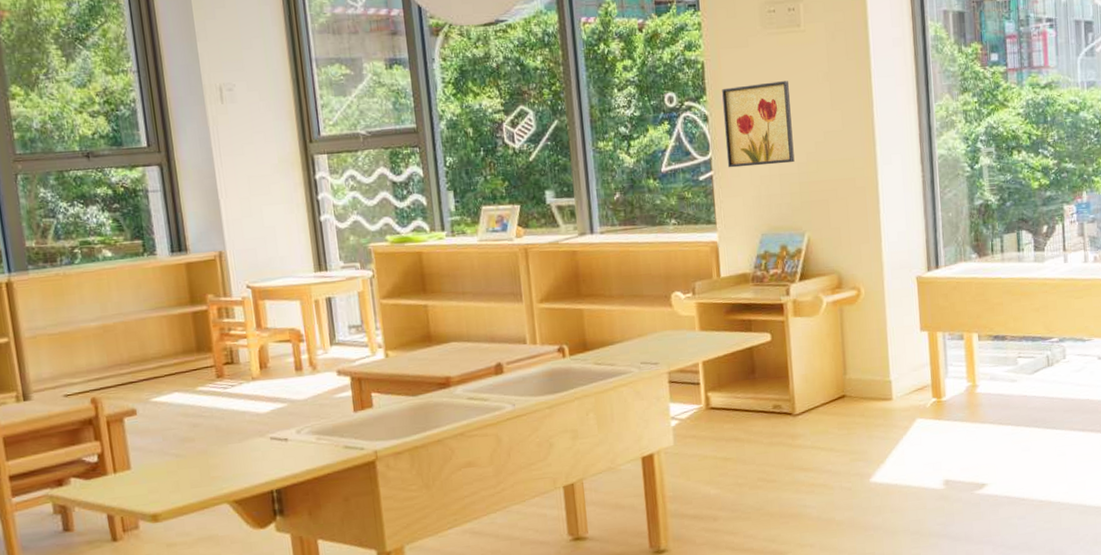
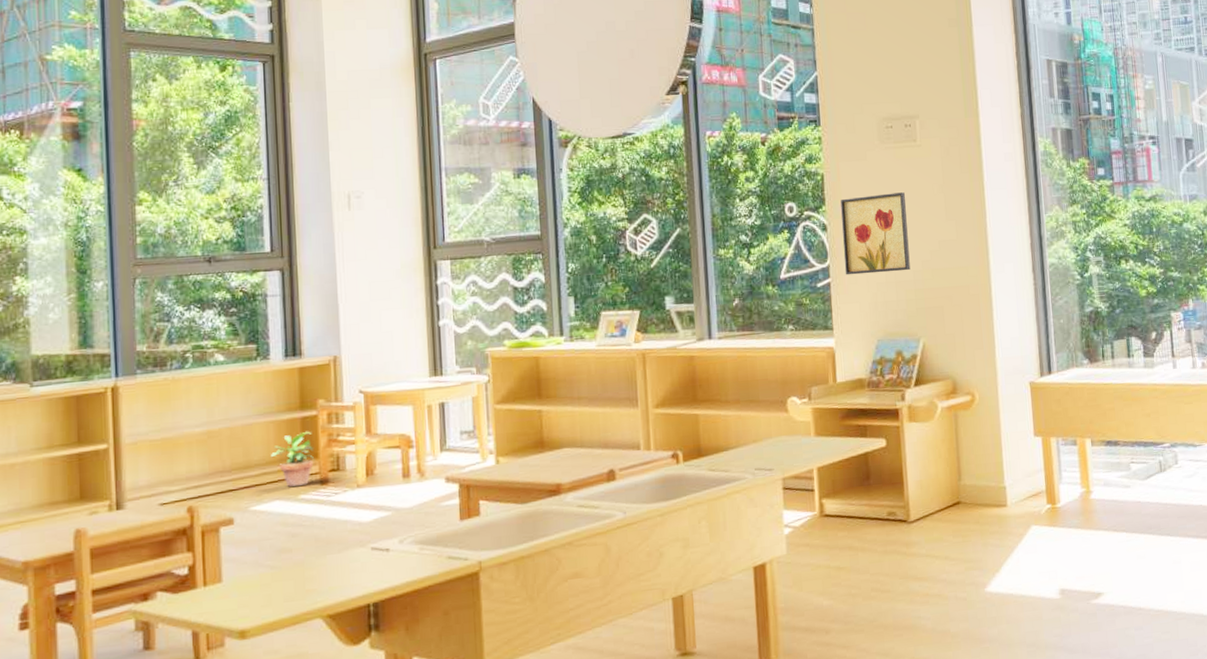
potted plant: none [166,325,209,379] -> present [271,431,315,487]

